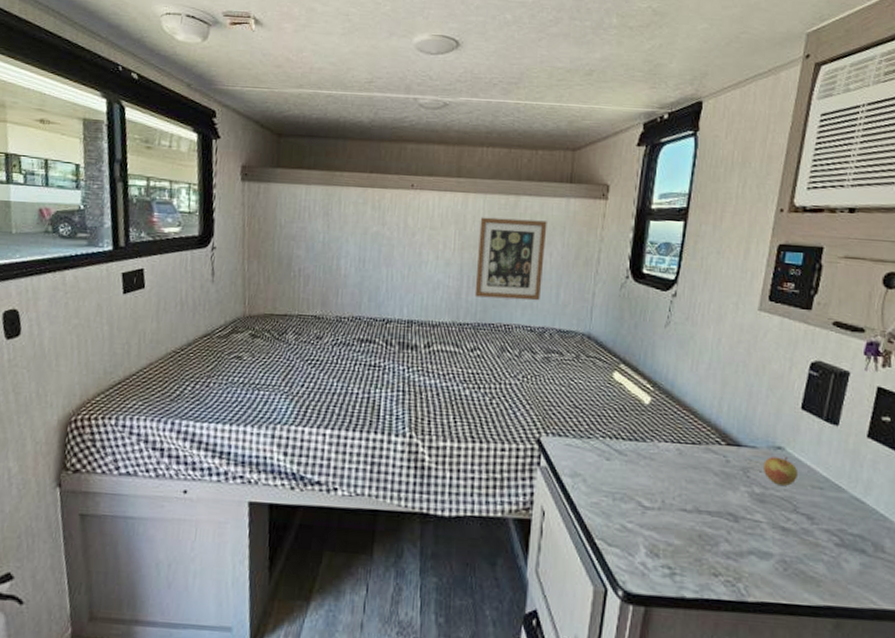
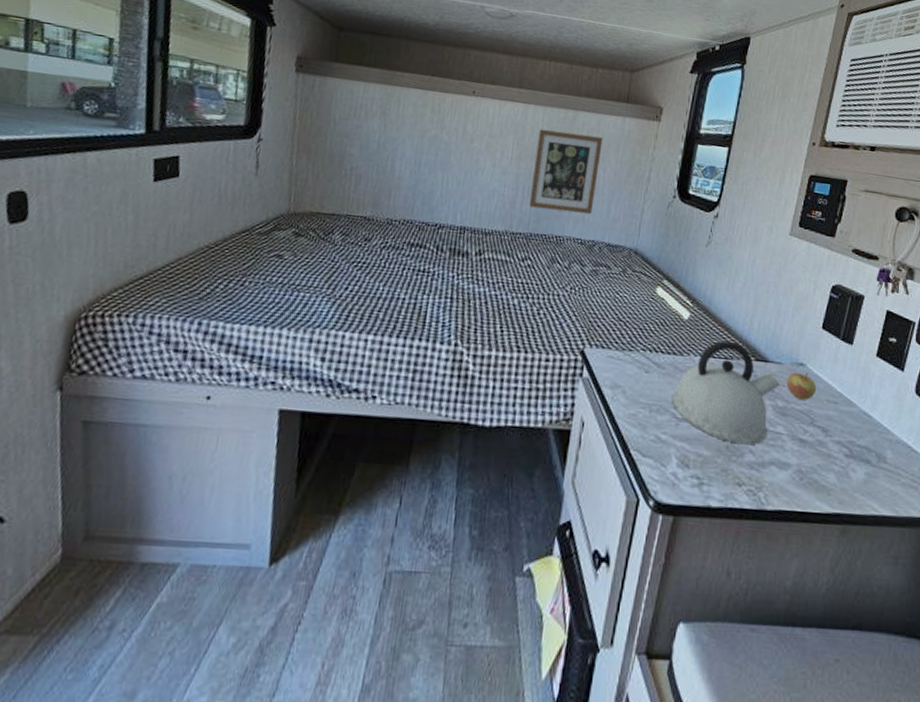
kettle: none [636,425,756,534] -> present [671,340,780,445]

